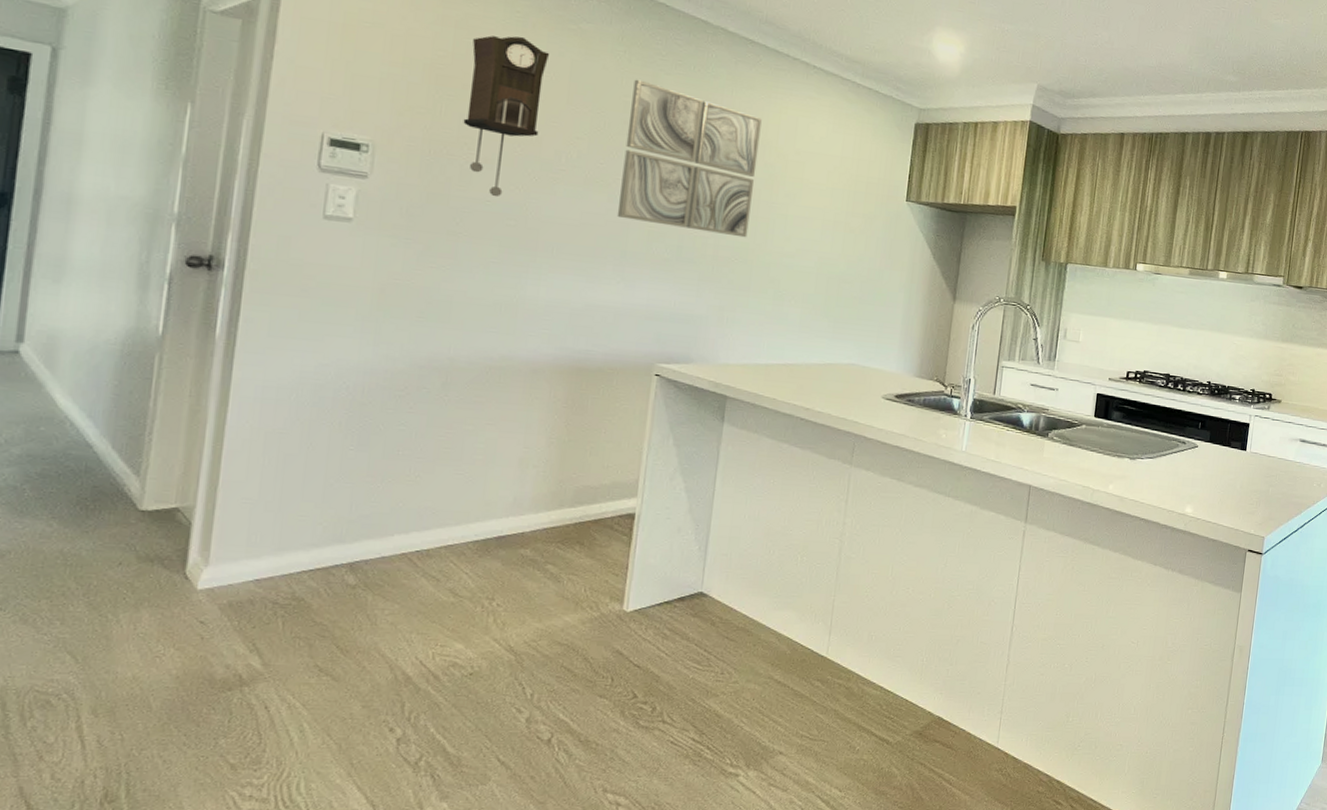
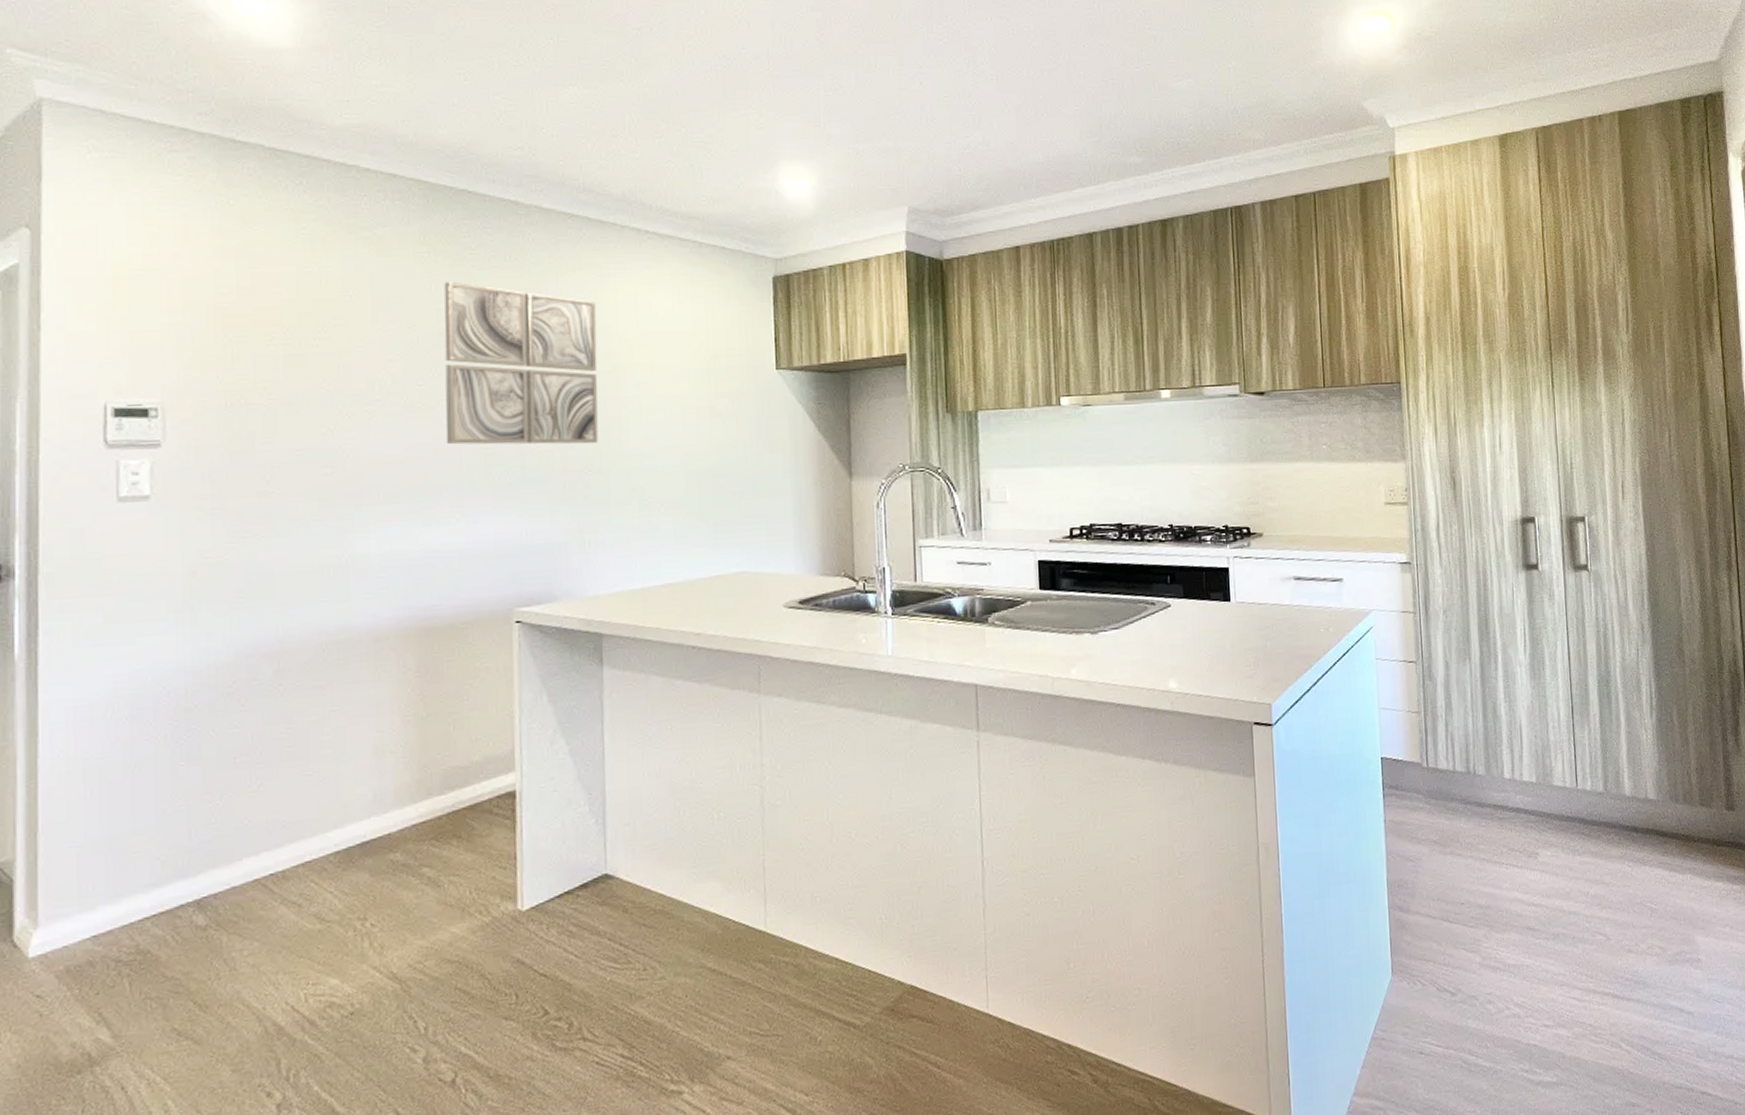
pendulum clock: present [463,35,549,197] -> none [258,255,345,444]

